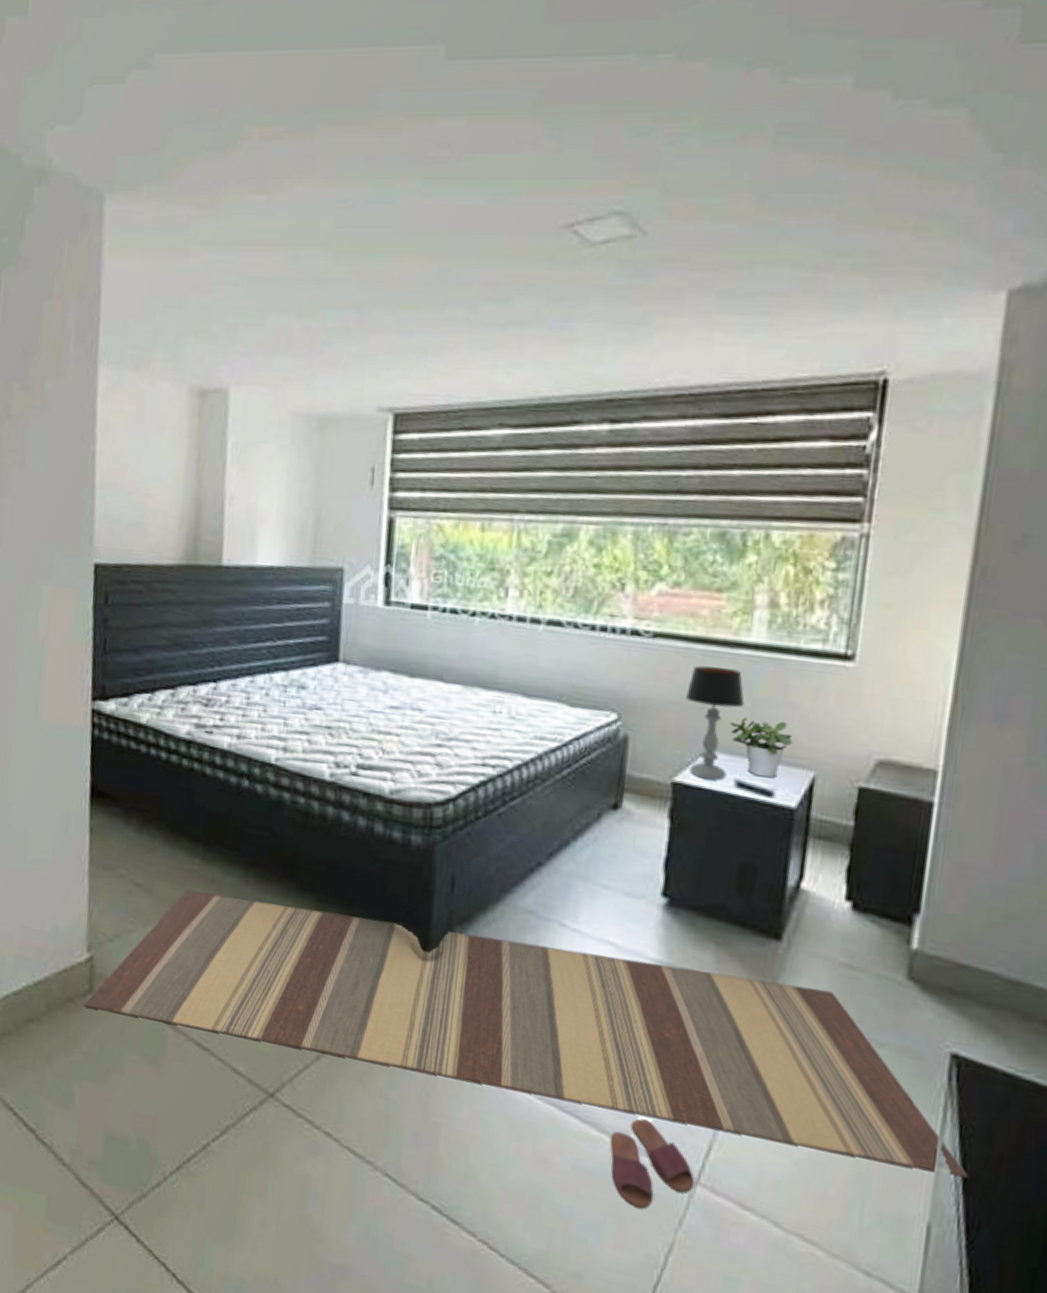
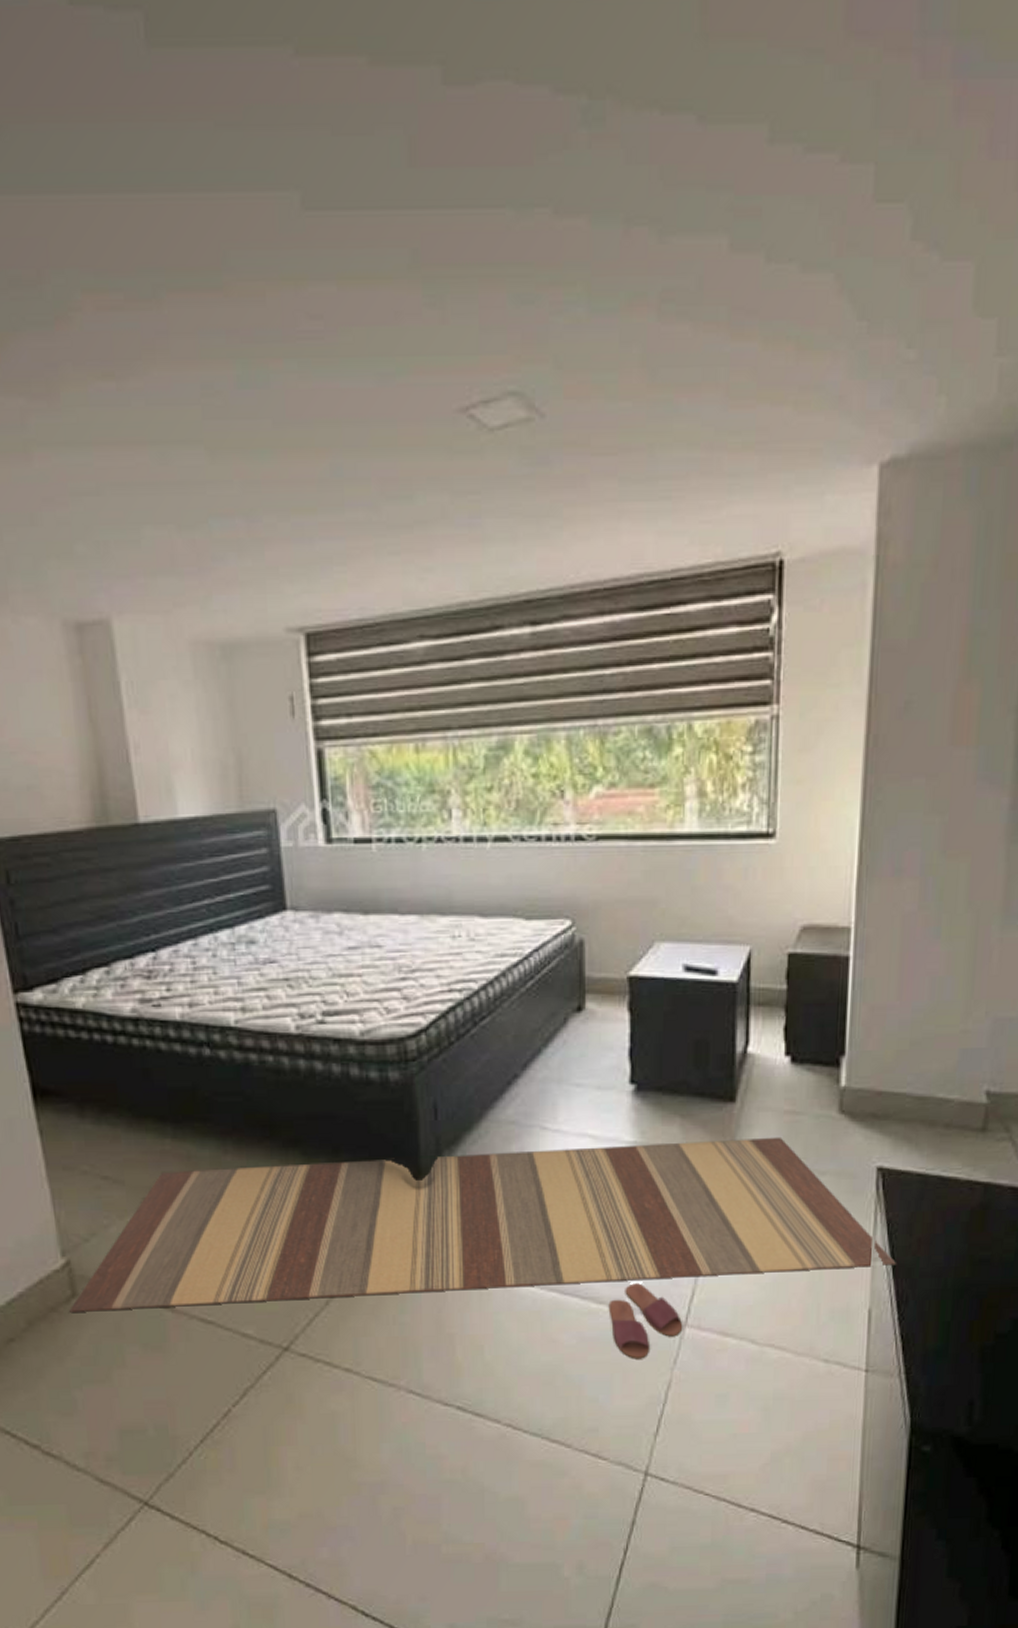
table lamp: present [686,665,745,781] -> none [632,861,685,969]
potted plant: present [729,717,793,779] -> none [673,903,730,958]

